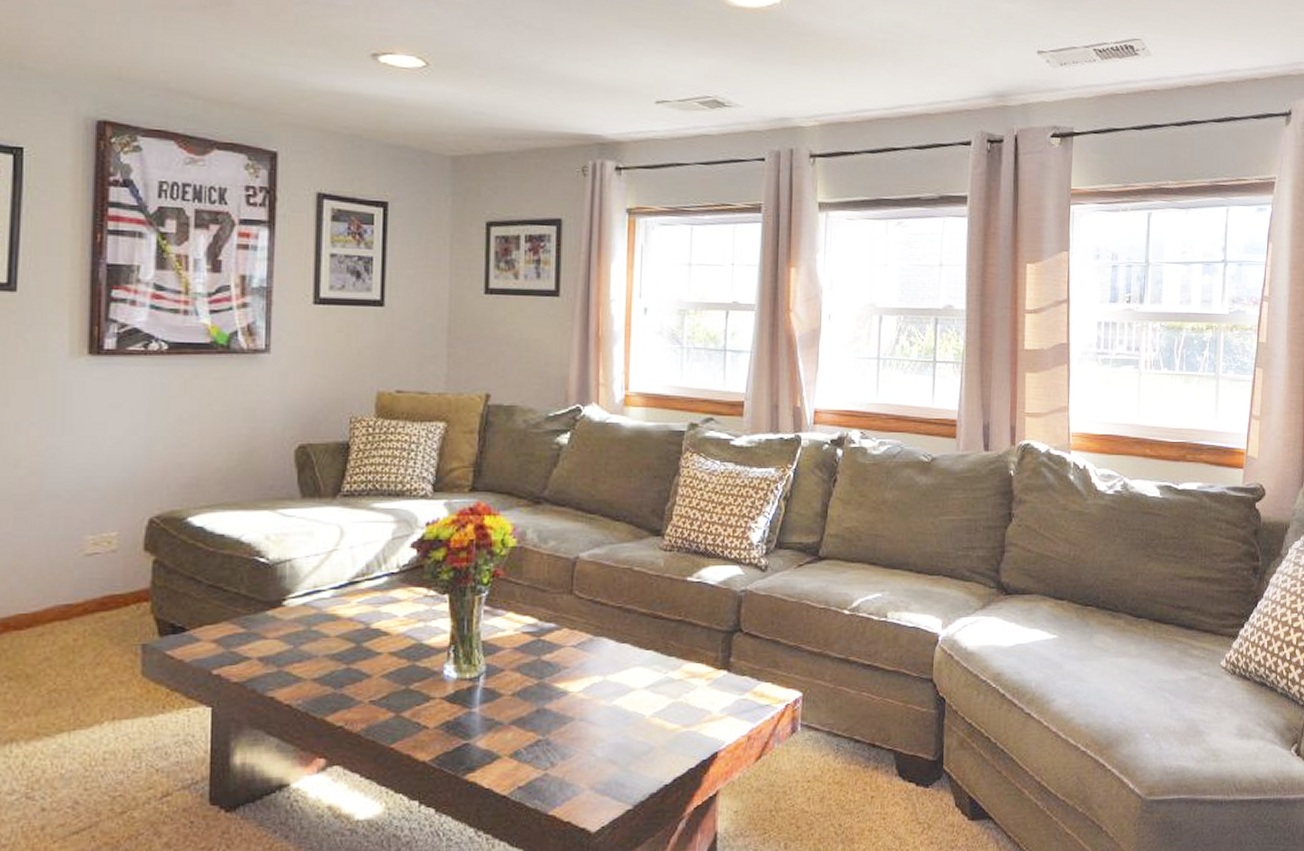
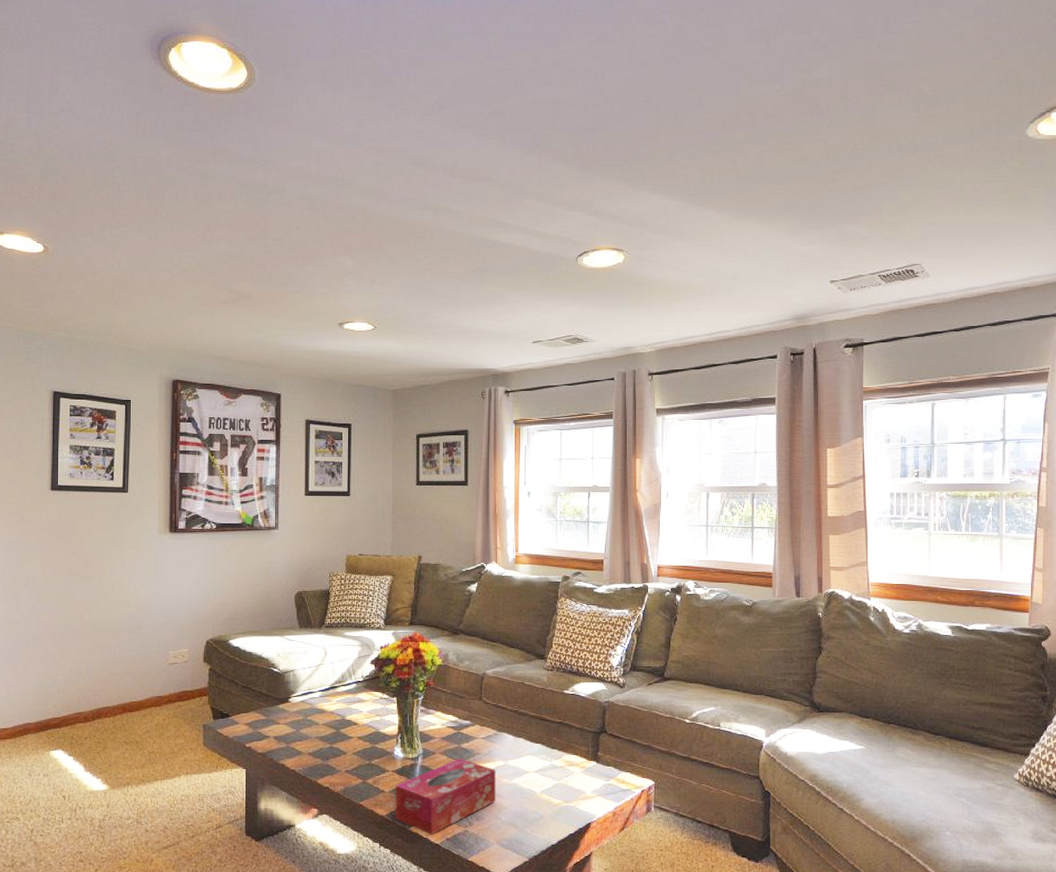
tissue box: none [443,676,590,783] -> present [395,759,496,835]

